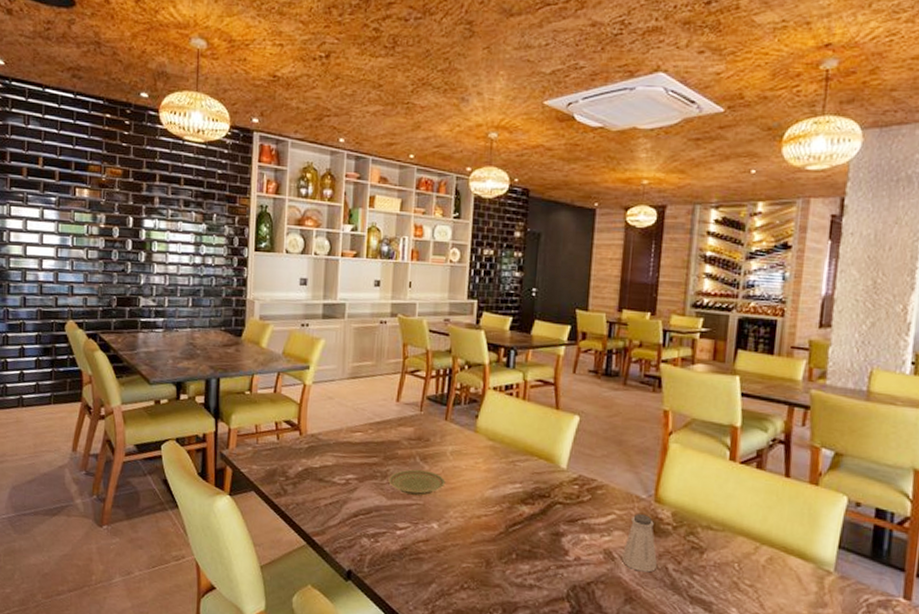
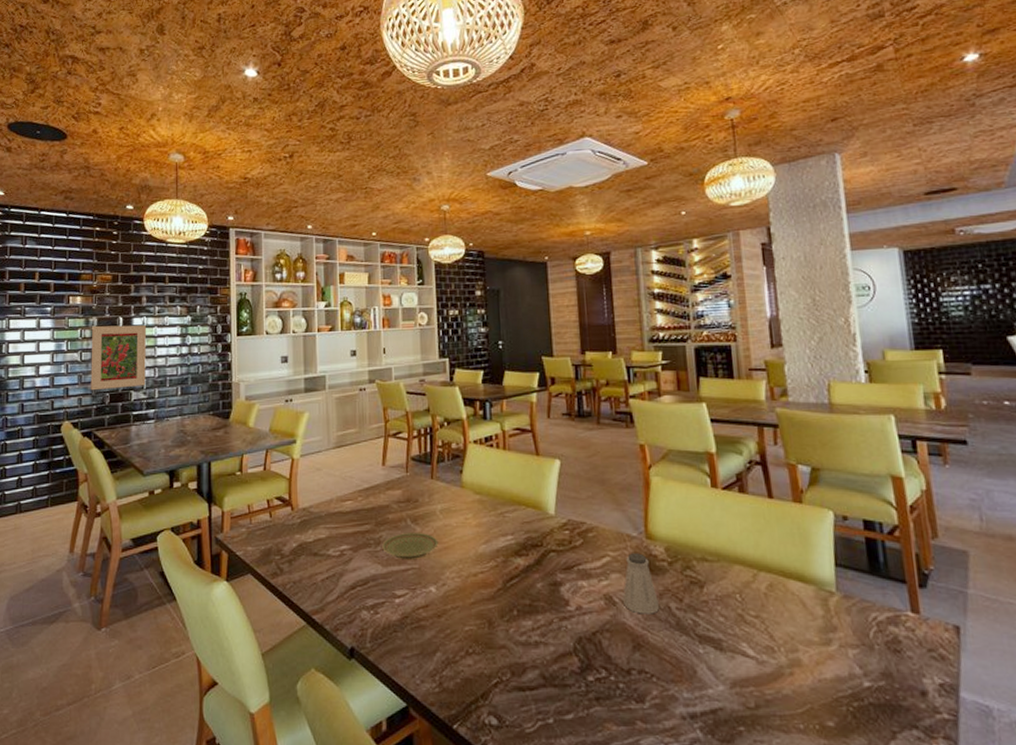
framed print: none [97,222,157,293] -> present [91,325,146,391]

